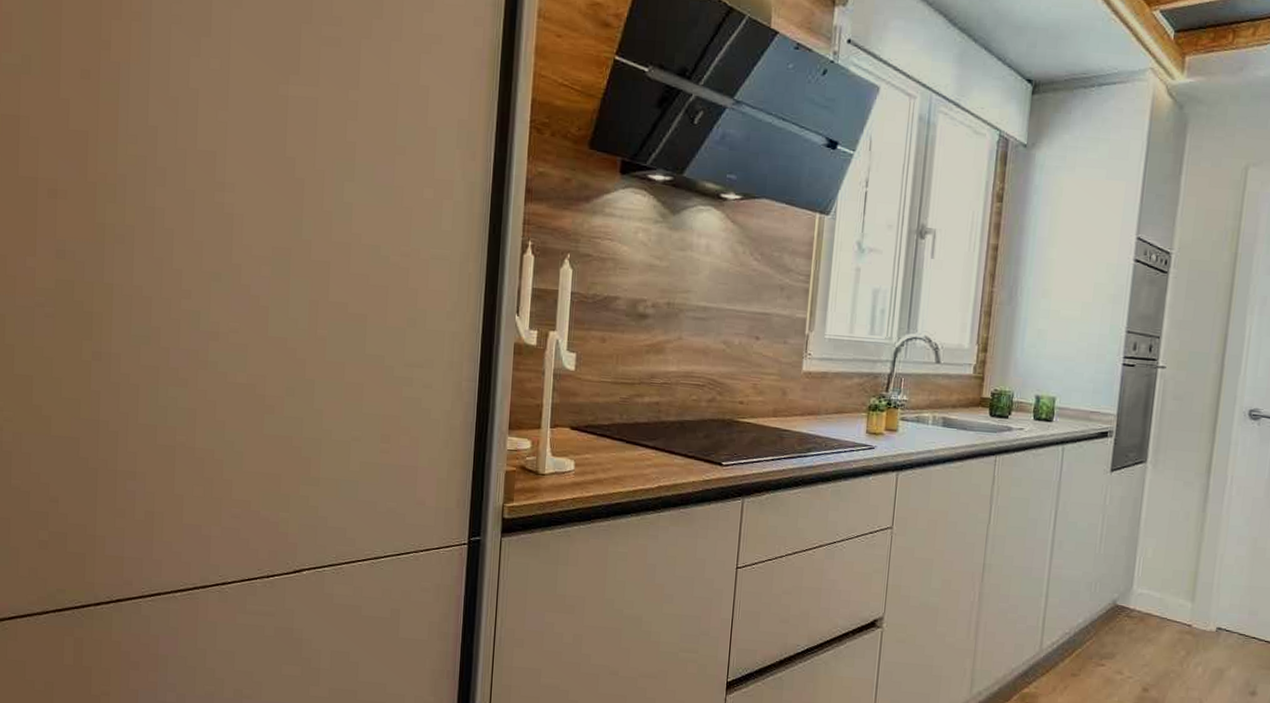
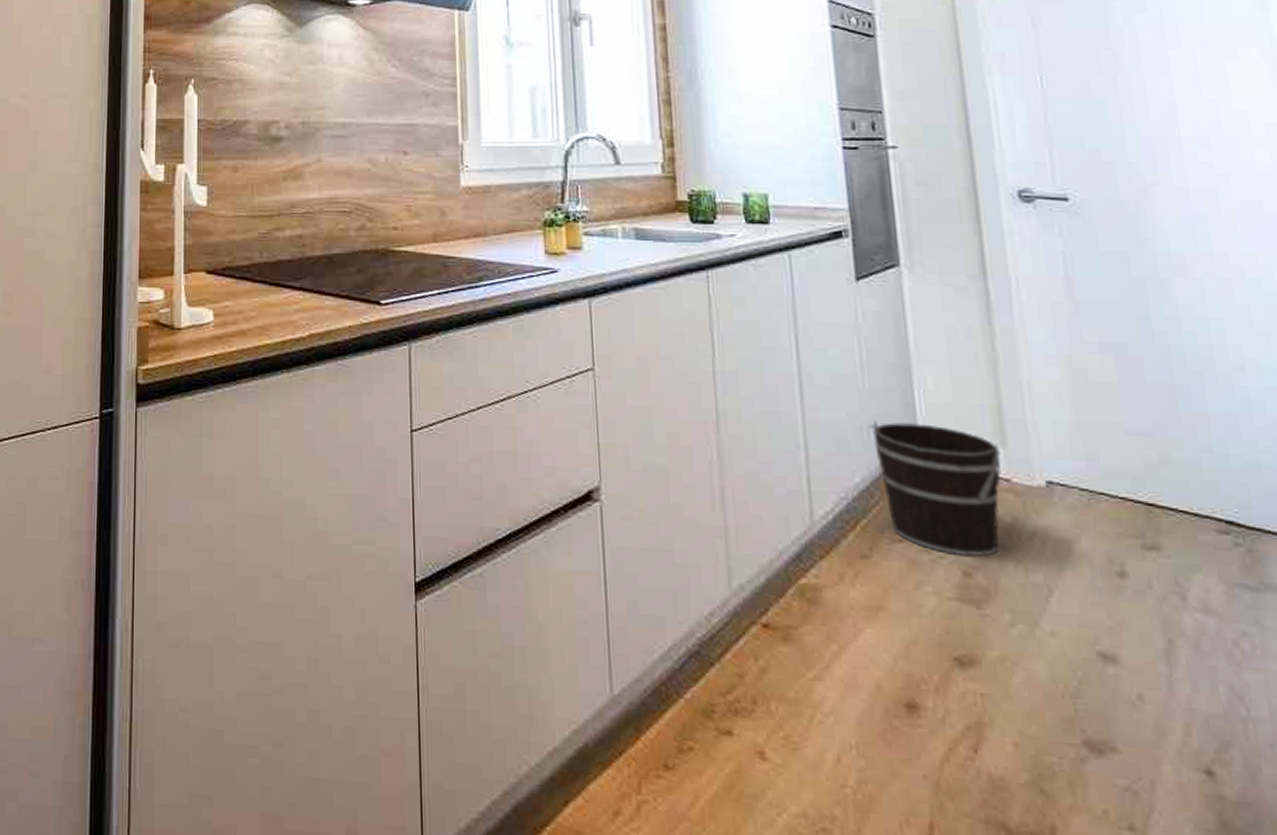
bucket: none [1096,578,1190,678] -> present [868,420,1002,556]

